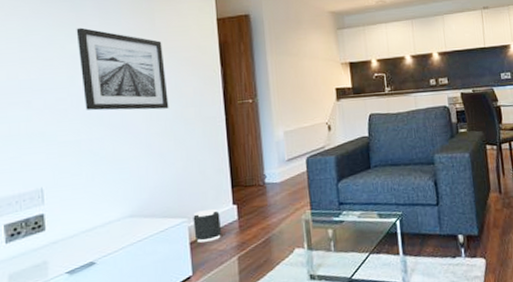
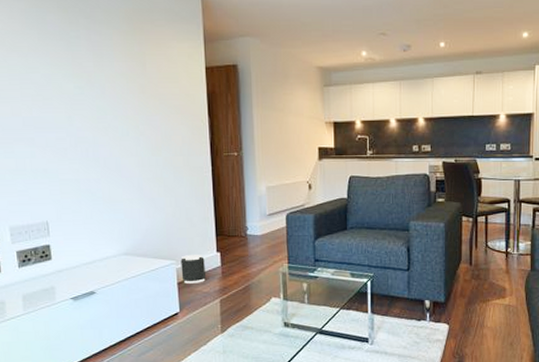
wall art: present [76,27,169,111] -> none [72,68,159,156]

